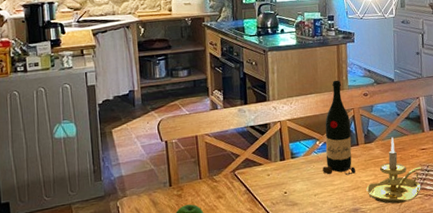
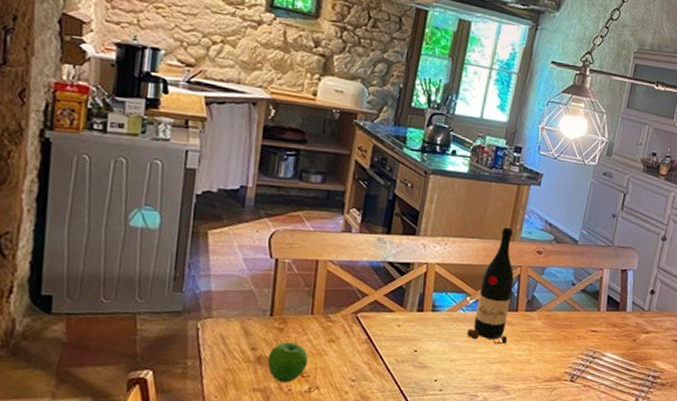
candle holder: present [366,137,422,204] -> none [515,310,588,389]

